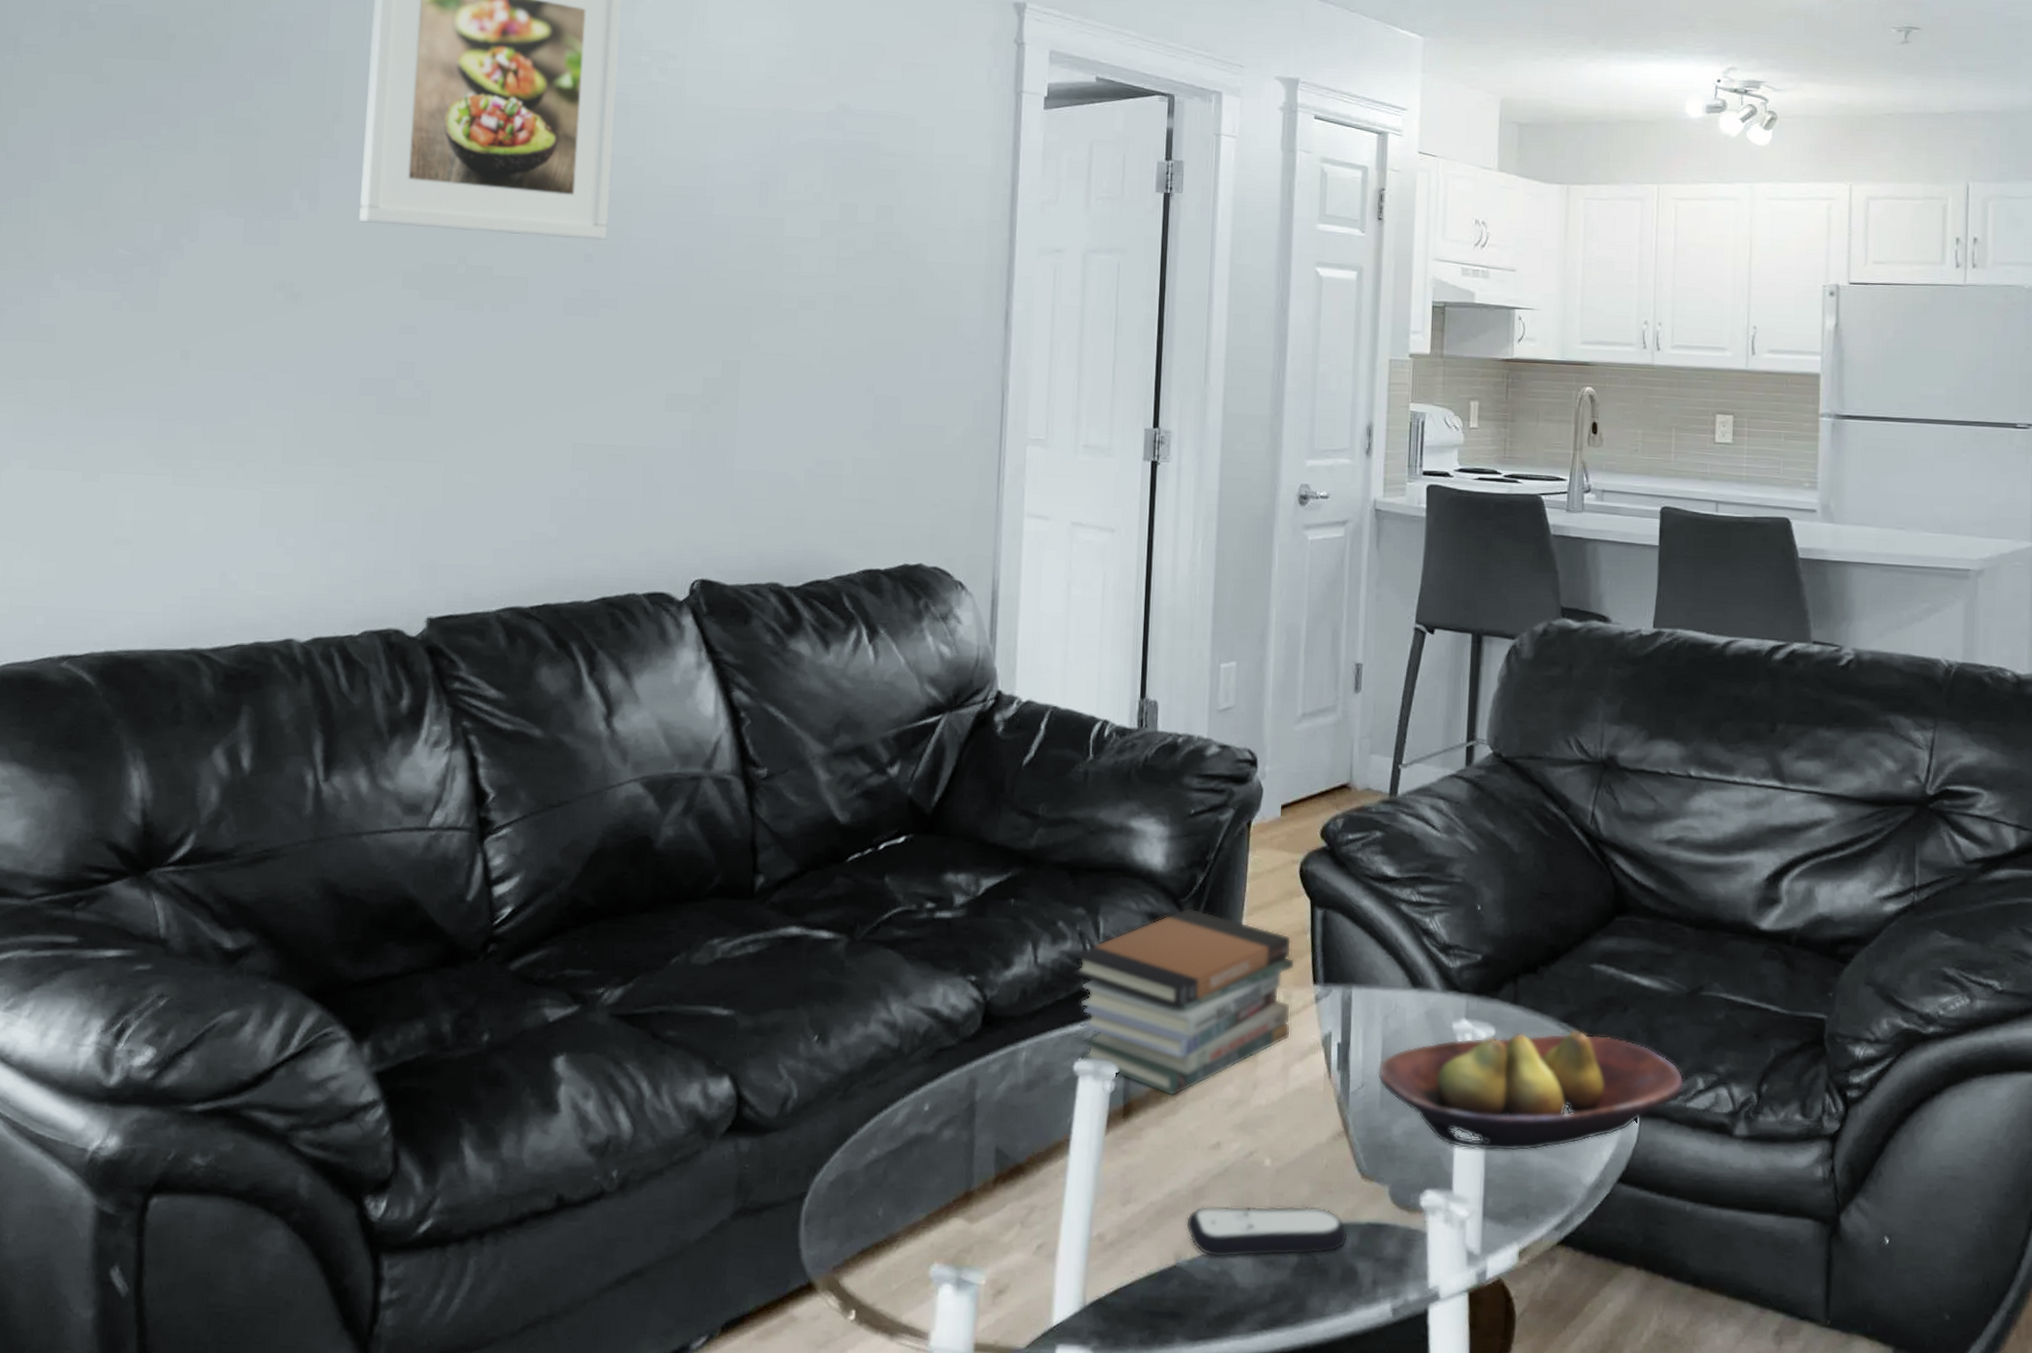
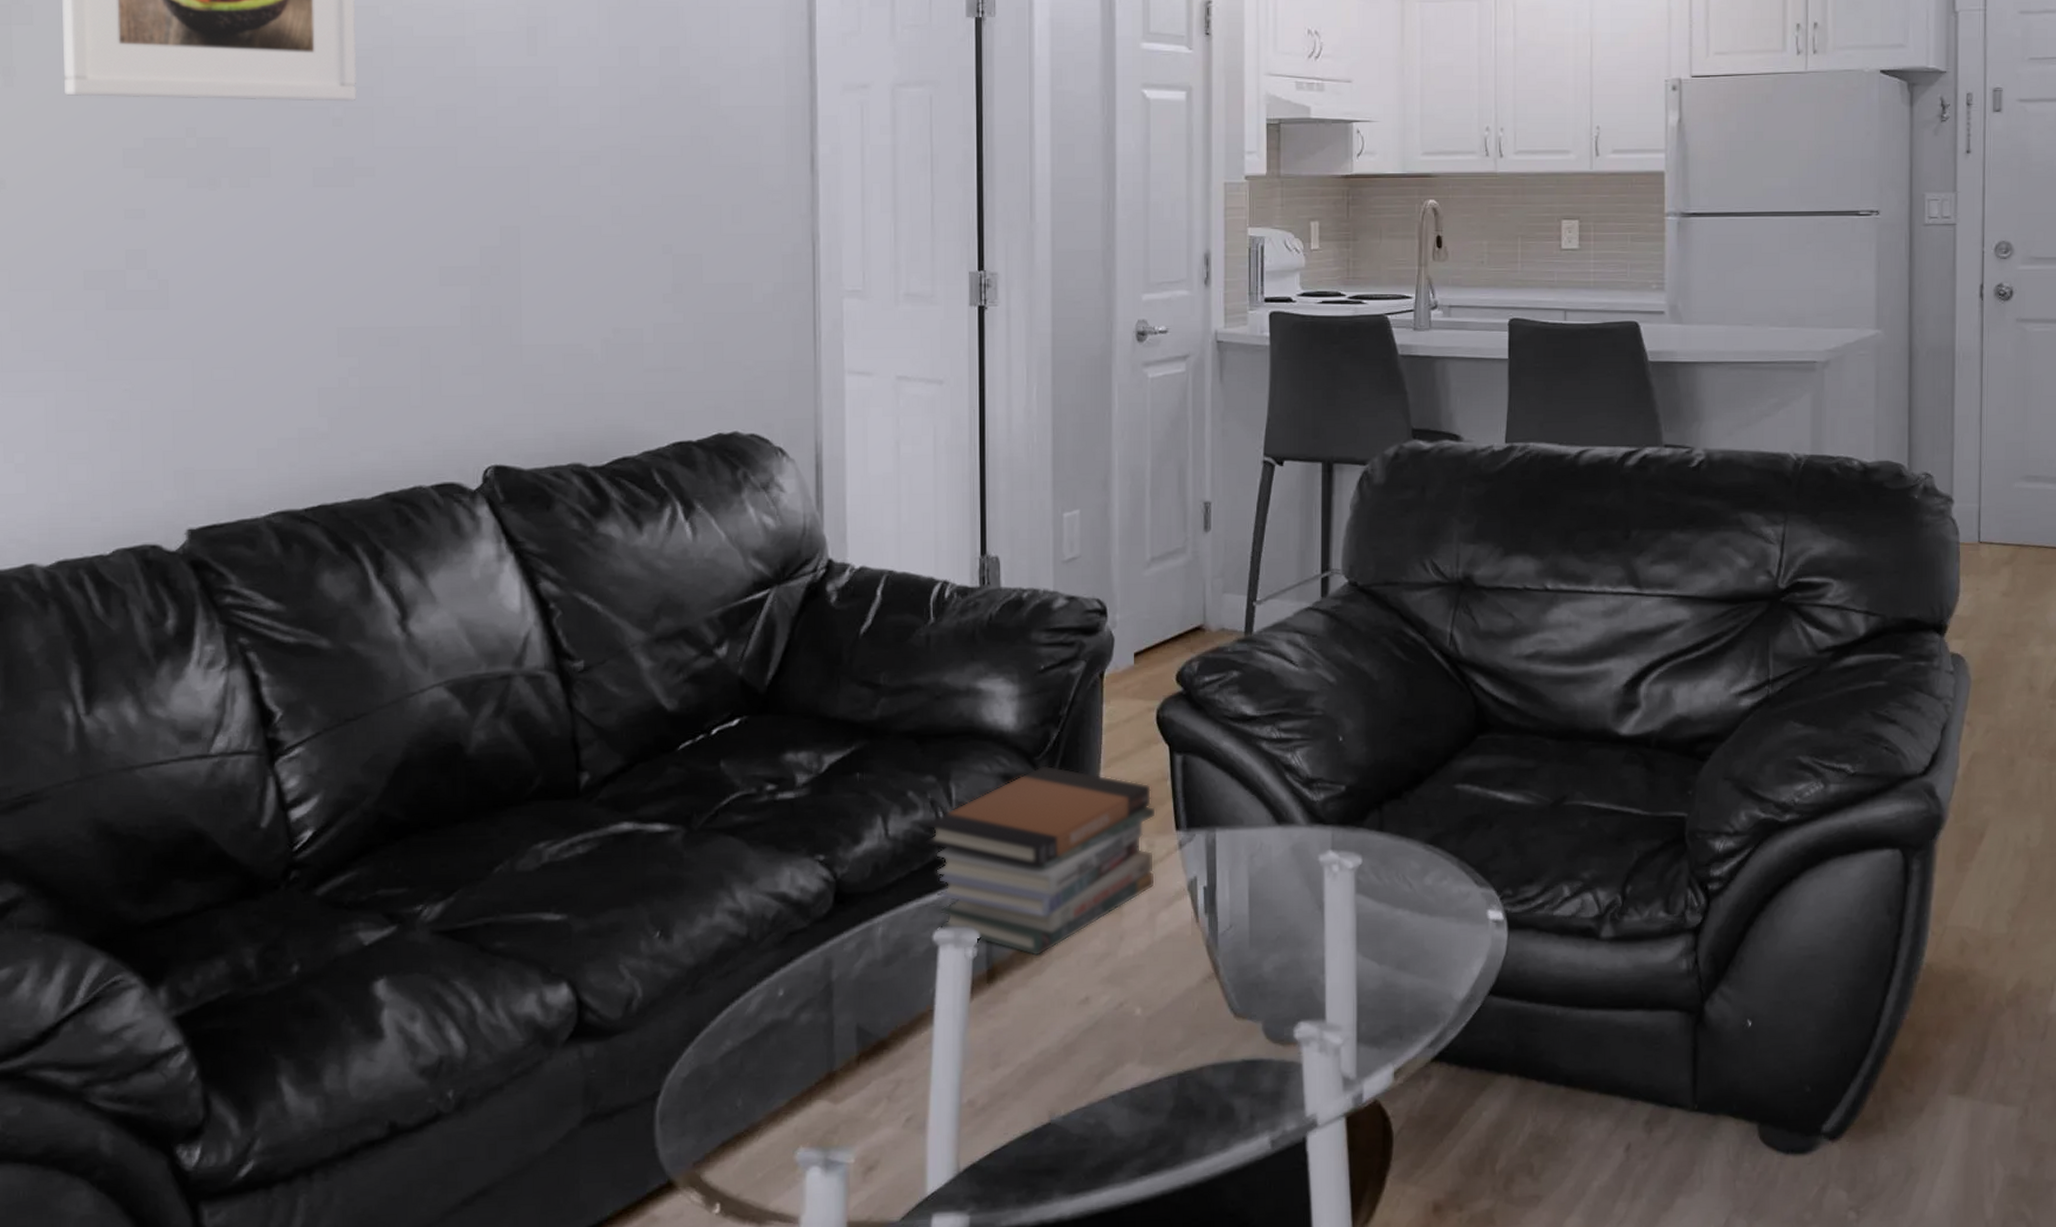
remote control: present [1185,1205,1349,1258] -> none [1058,1050,1224,1111]
fruit bowl: present [1377,1030,1685,1152] -> none [1245,850,1551,978]

